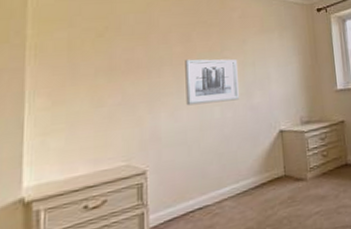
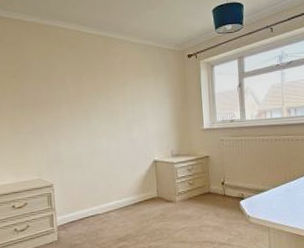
wall art: present [185,59,239,106] -> none [78,98,121,136]

